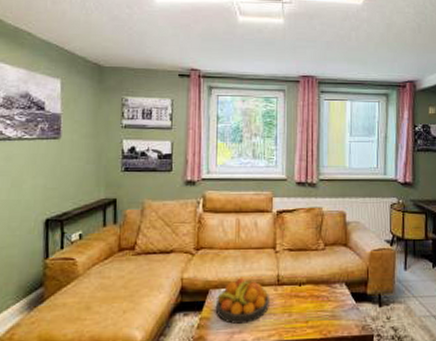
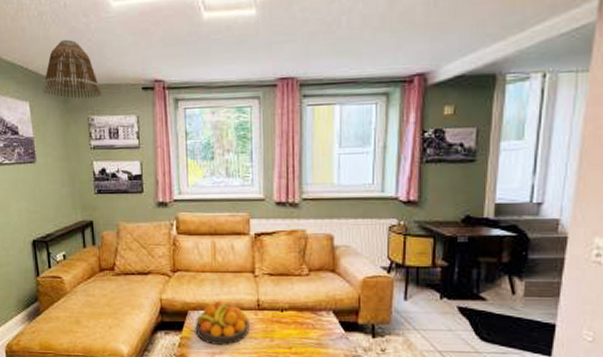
lamp shade: none [76,25,138,80] -> present [42,39,102,99]

